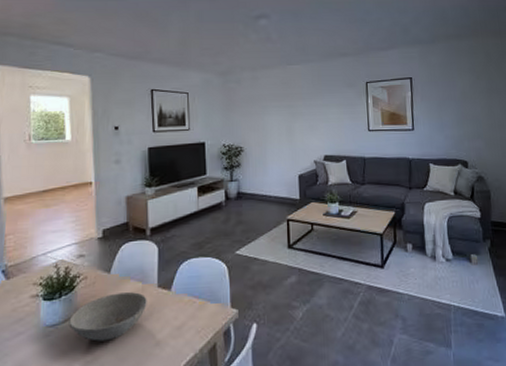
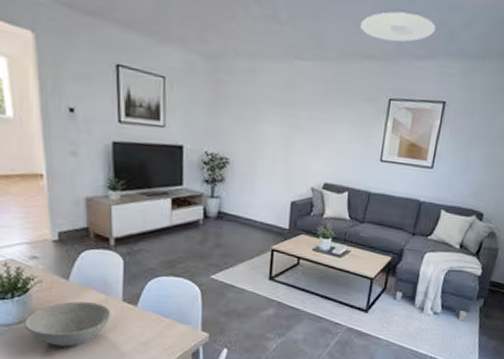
ceiling light: none [334,21,391,42] -> present [361,11,436,42]

